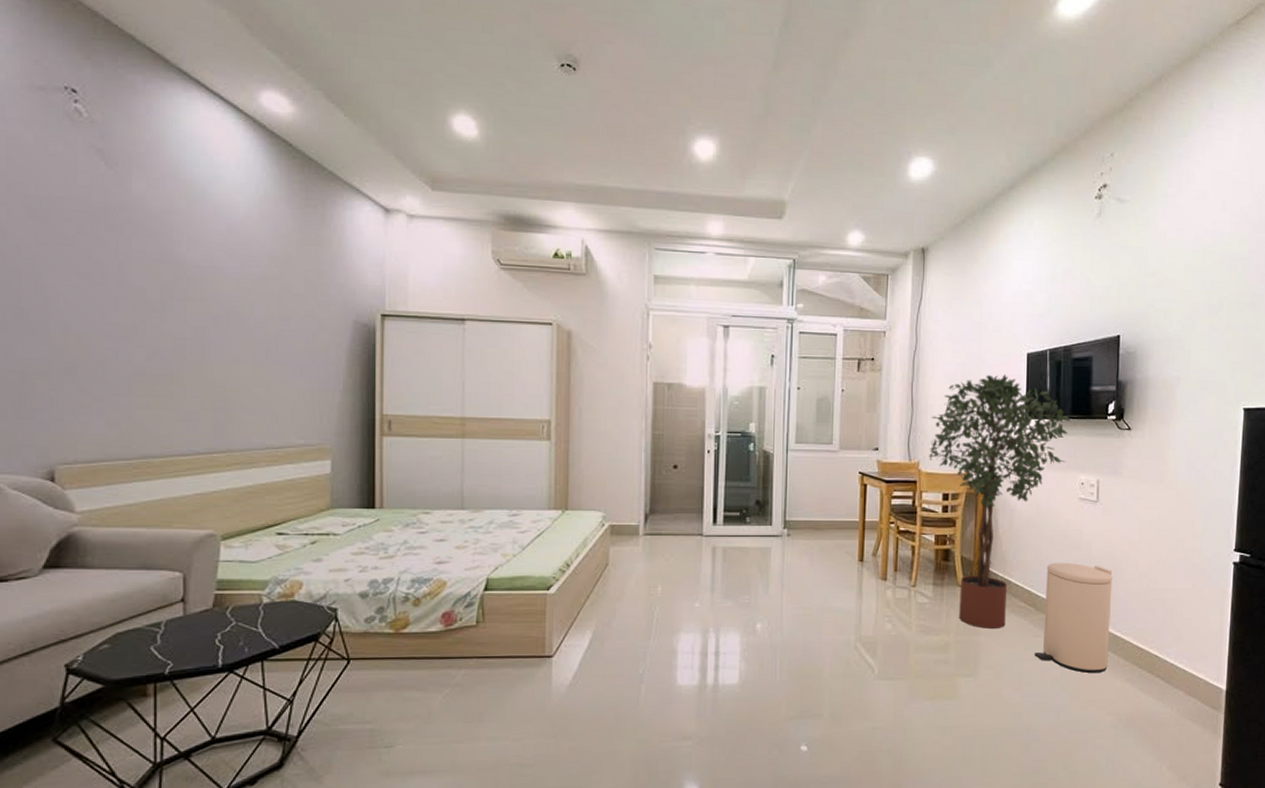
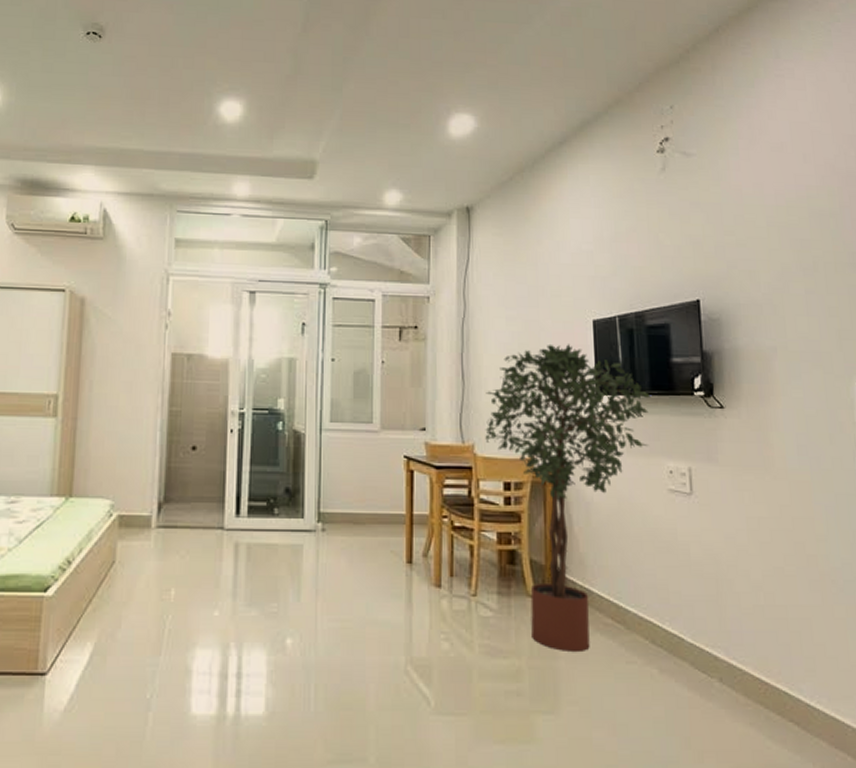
pedal bin: present [1034,562,1113,674] -> none [628,569,724,714]

